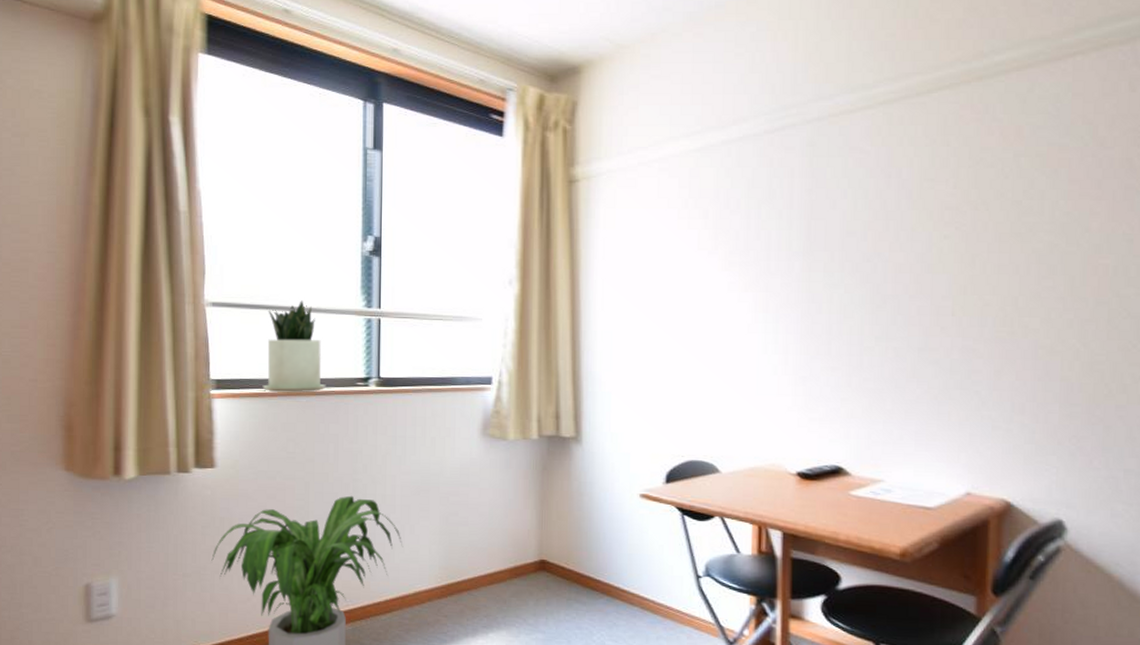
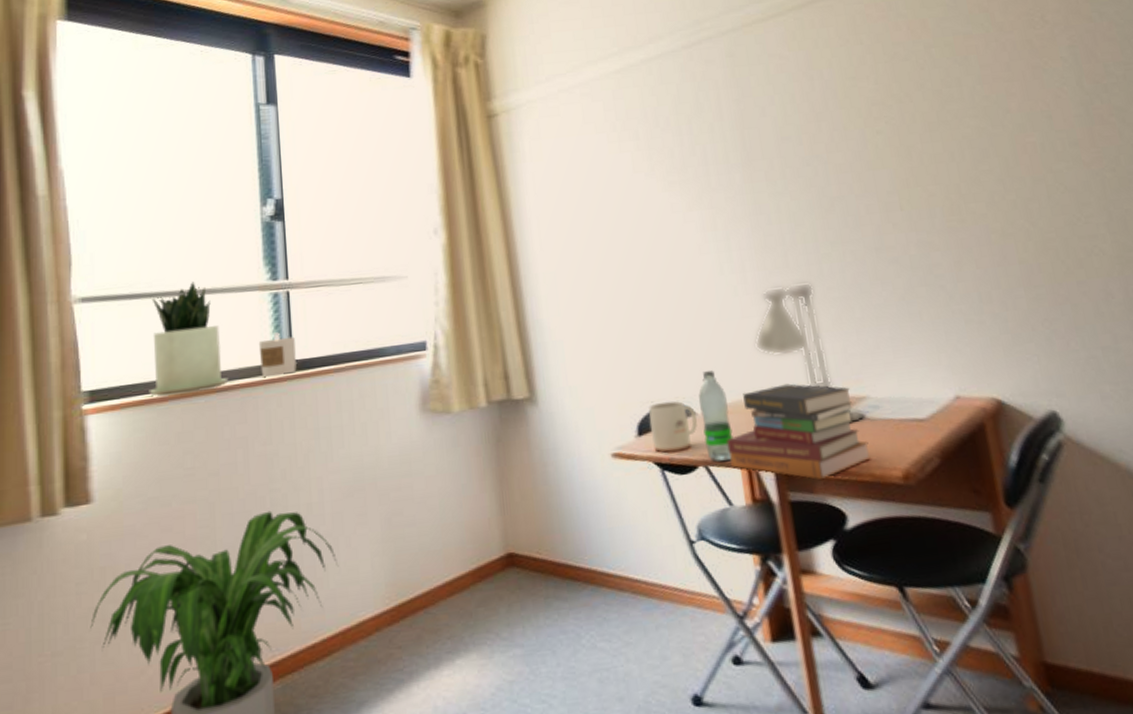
candle: none [352,352,382,389] -> present [258,332,297,378]
mug: none [677,457,720,502] -> present [648,401,697,453]
bottle: none [723,437,751,516] -> present [698,370,733,462]
books: none [744,458,874,545] -> present [726,383,871,480]
desk lamp: none [784,370,876,502] -> present [754,281,865,423]

